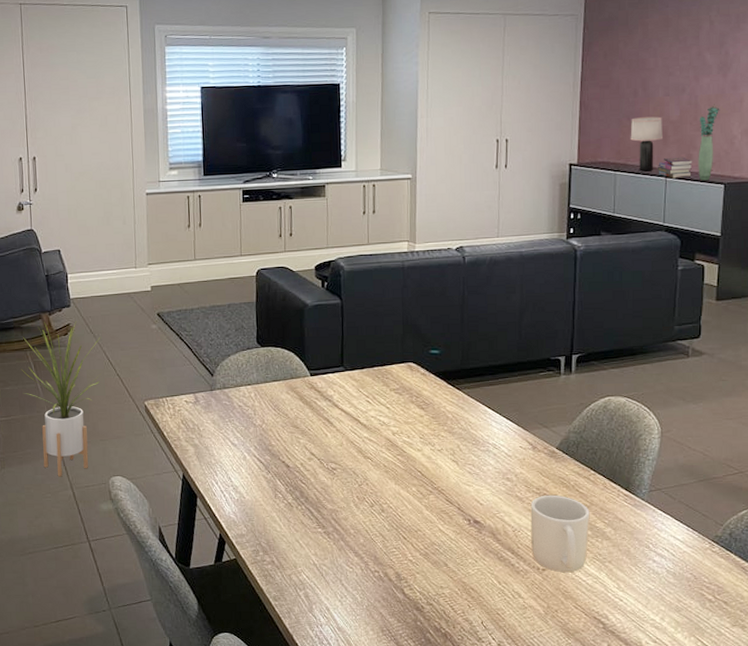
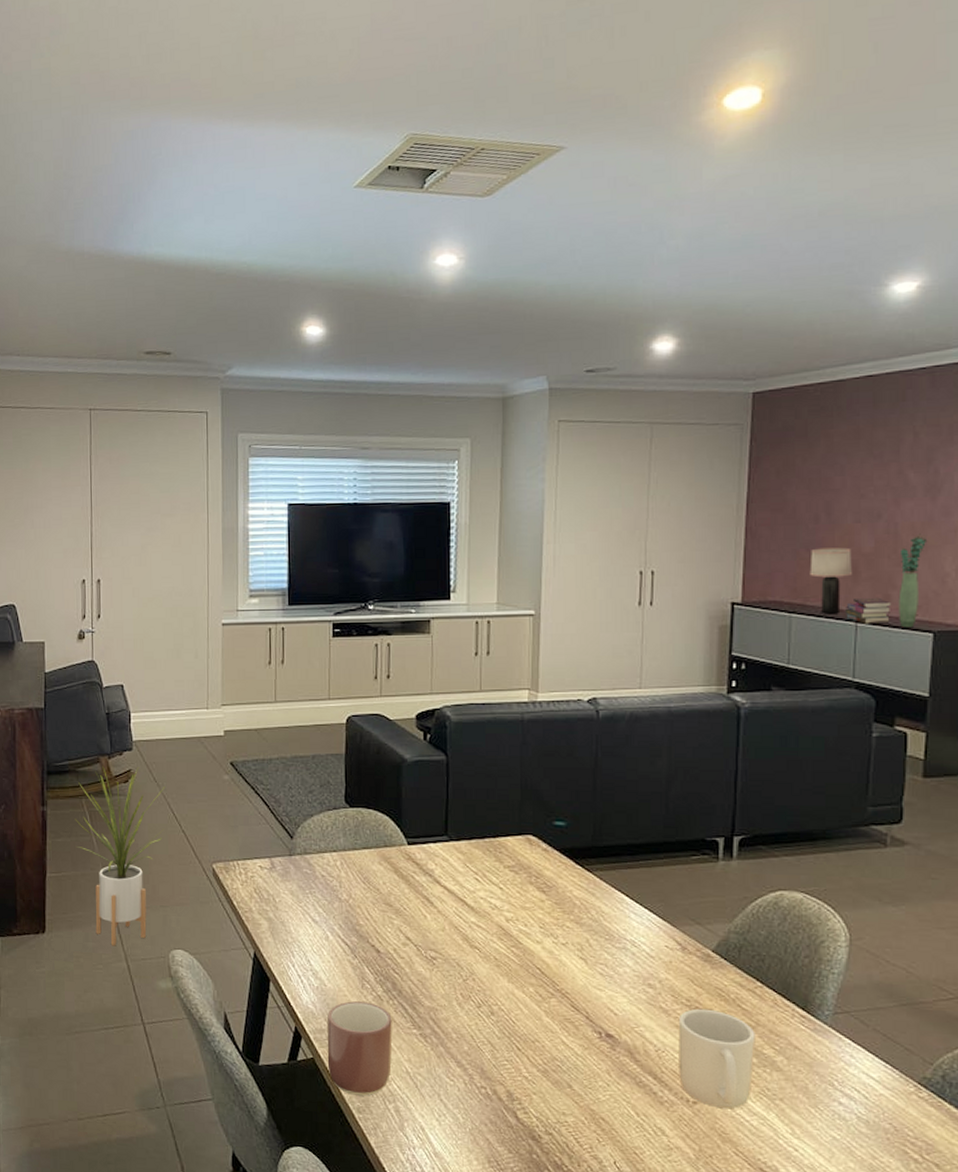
mug: none [247,509,302,586] -> present [327,1001,393,1096]

